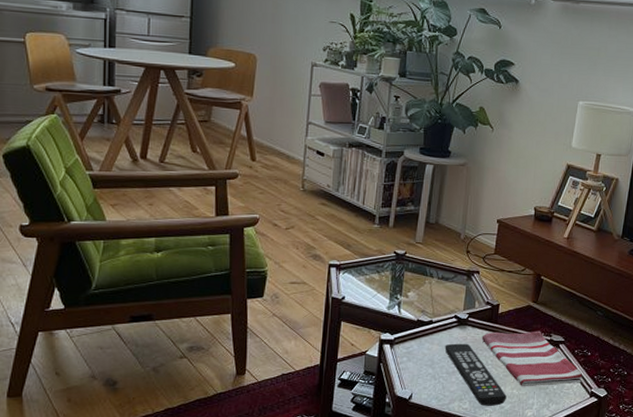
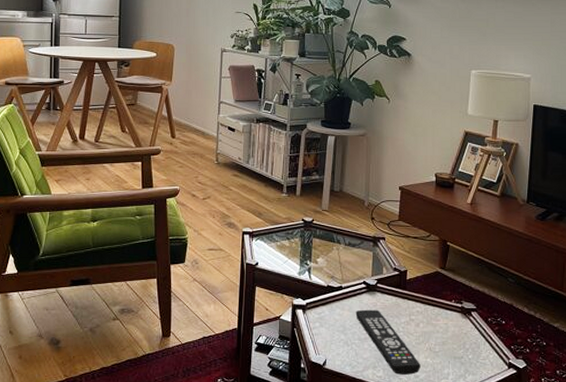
dish towel: present [481,331,583,387] -> none [391,297,499,356]

